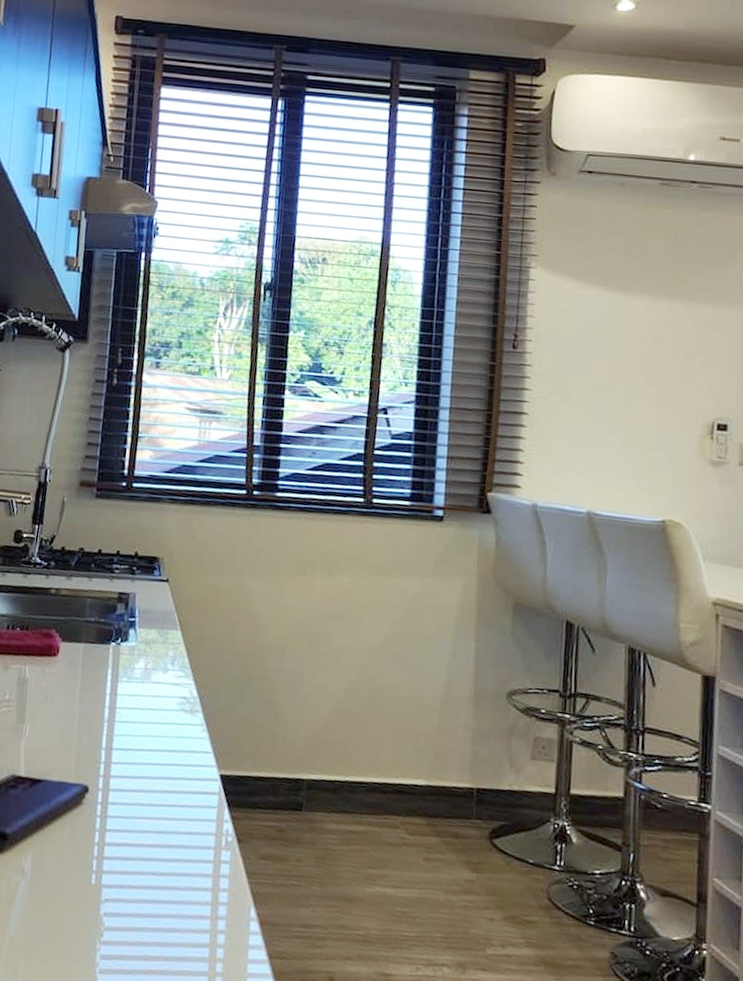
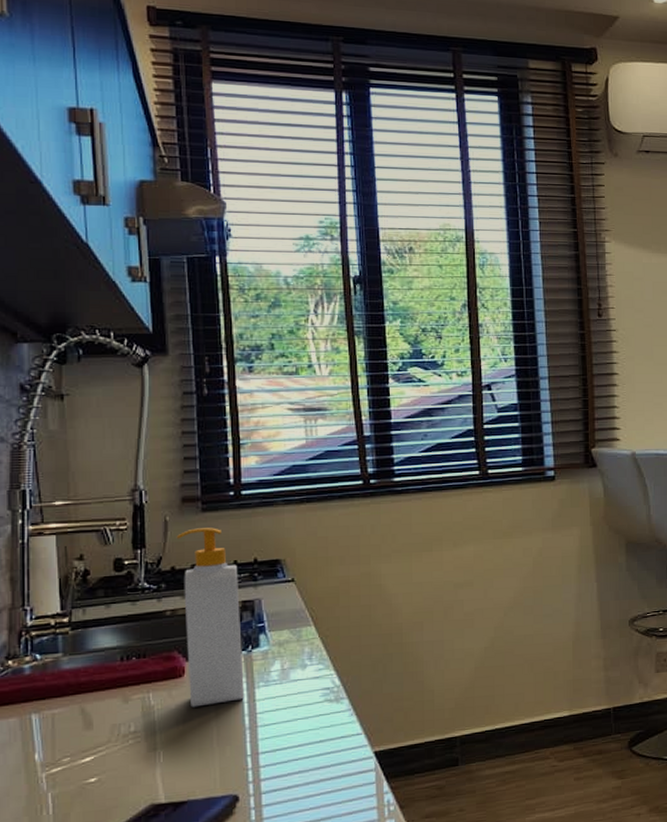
soap bottle: none [59,513,119,691] -> present [176,528,244,707]

